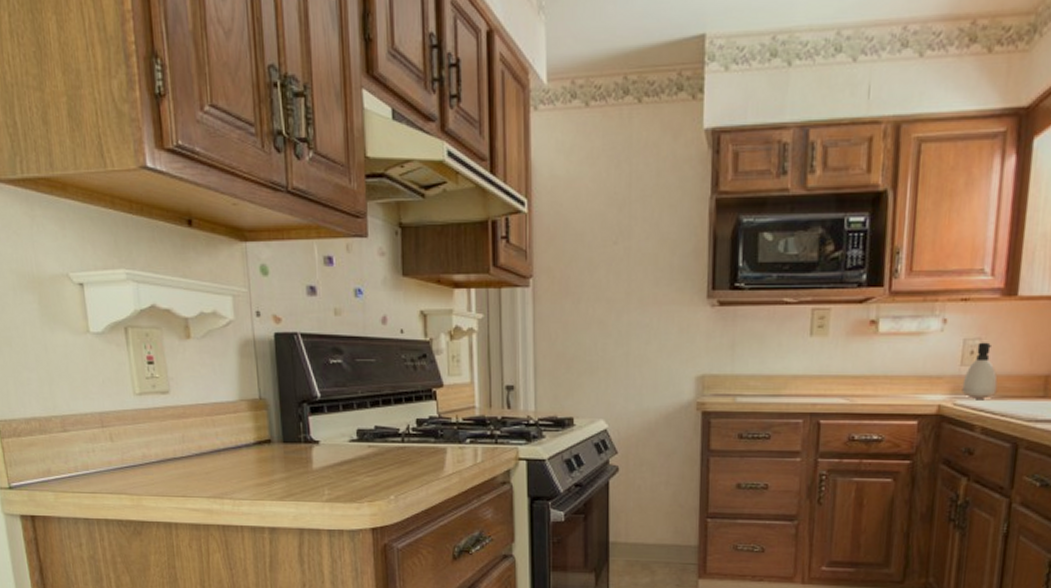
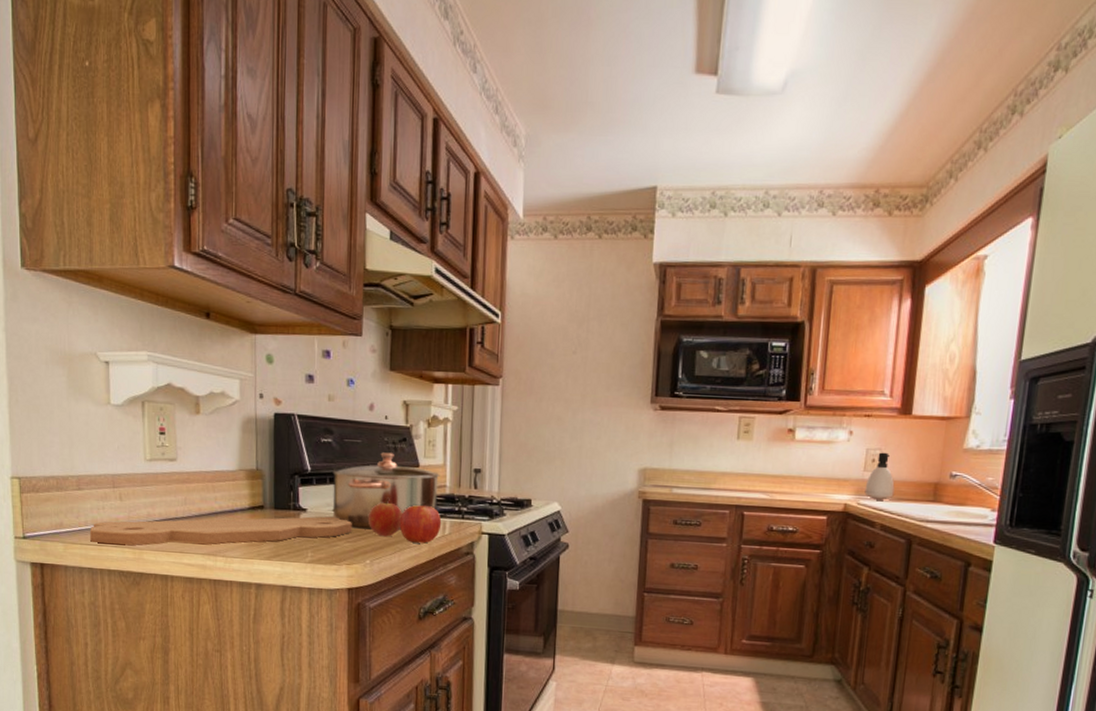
cutting board: none [81,448,372,492] -> present [90,516,352,546]
cooking pot: none [344,372,467,461] -> present [331,452,440,530]
fruit: none [388,424,427,469] -> present [367,498,402,537]
fruit: none [424,425,473,474] -> present [399,500,442,544]

